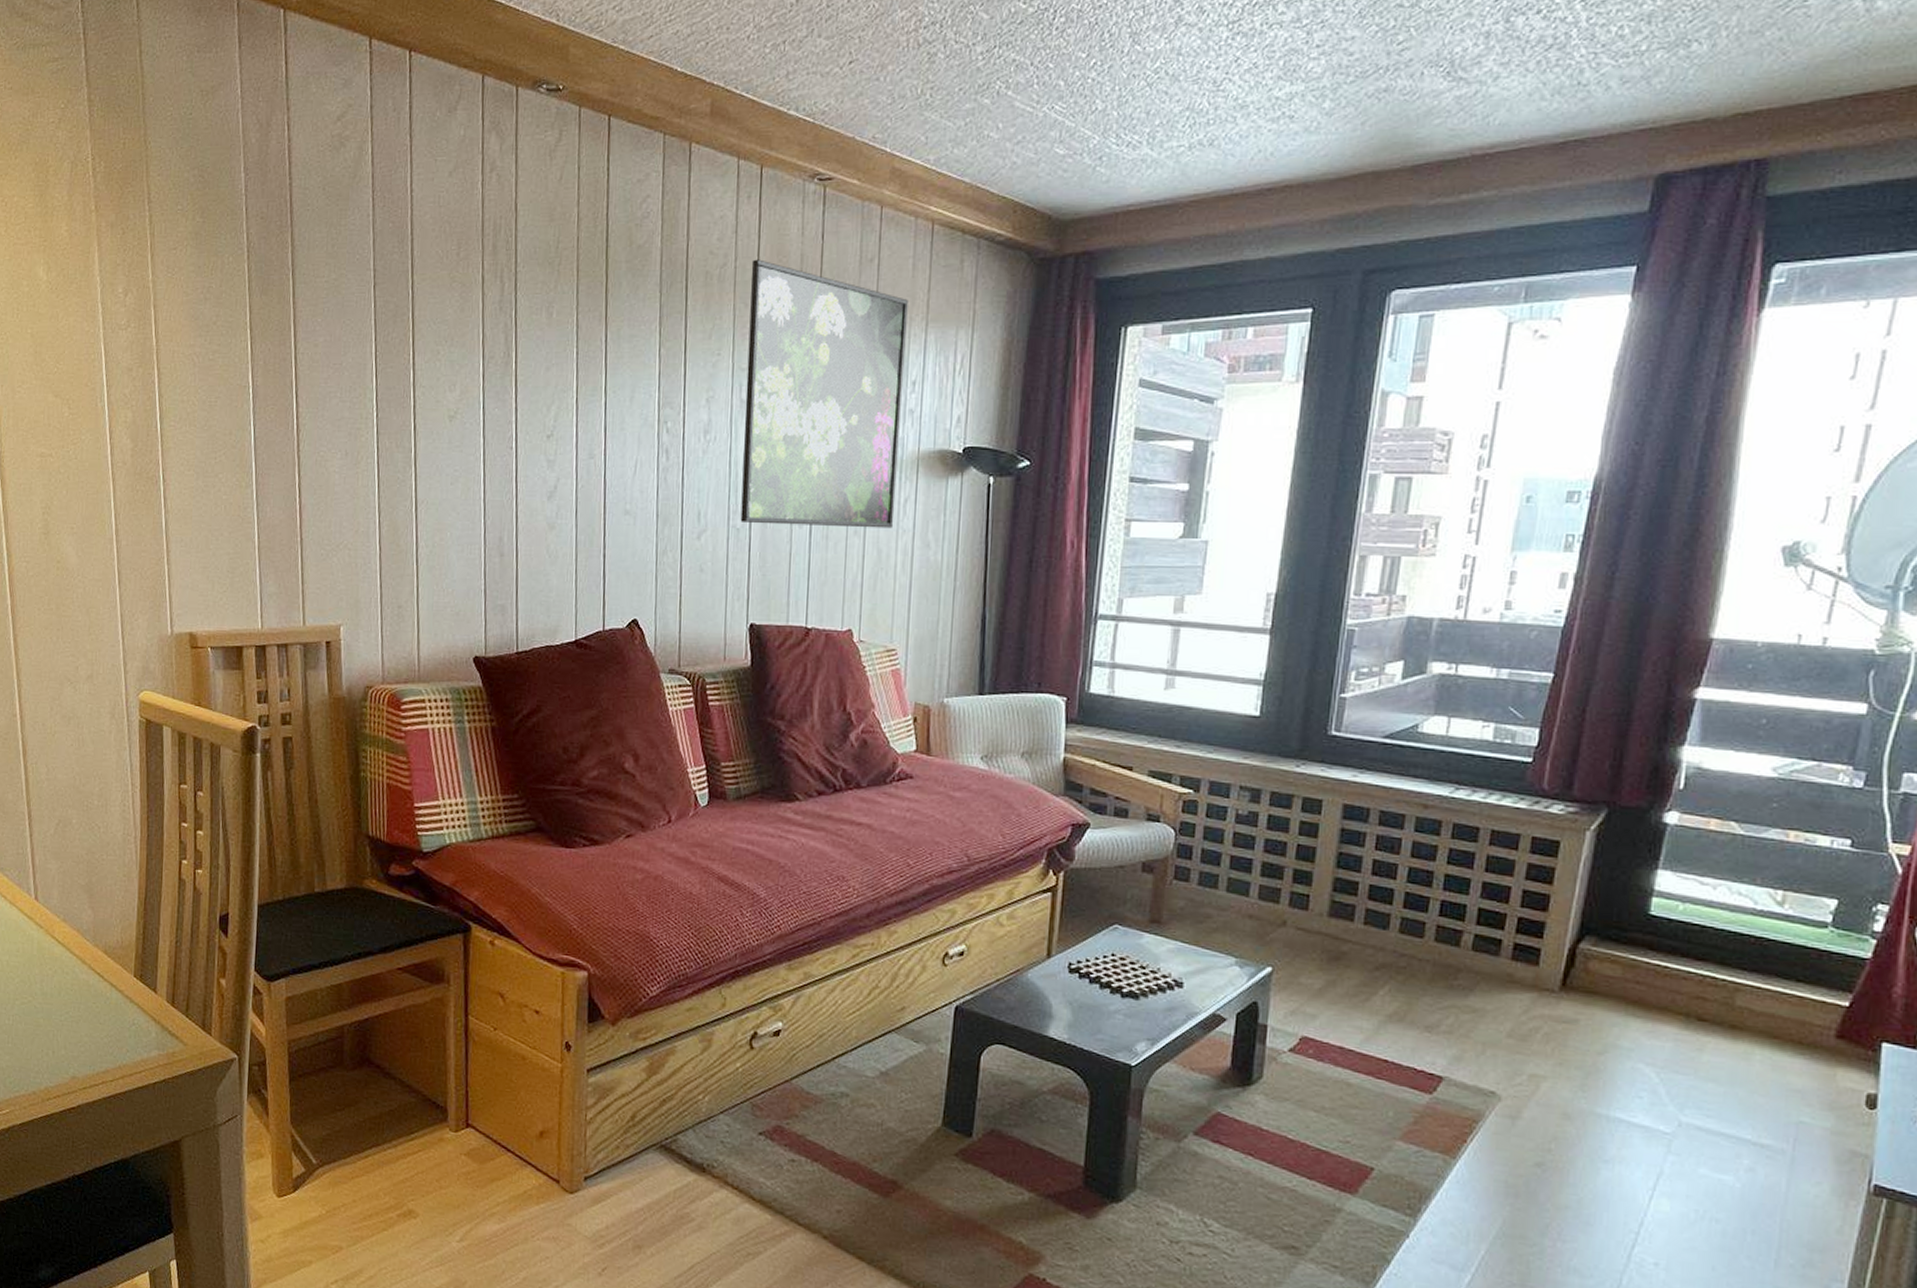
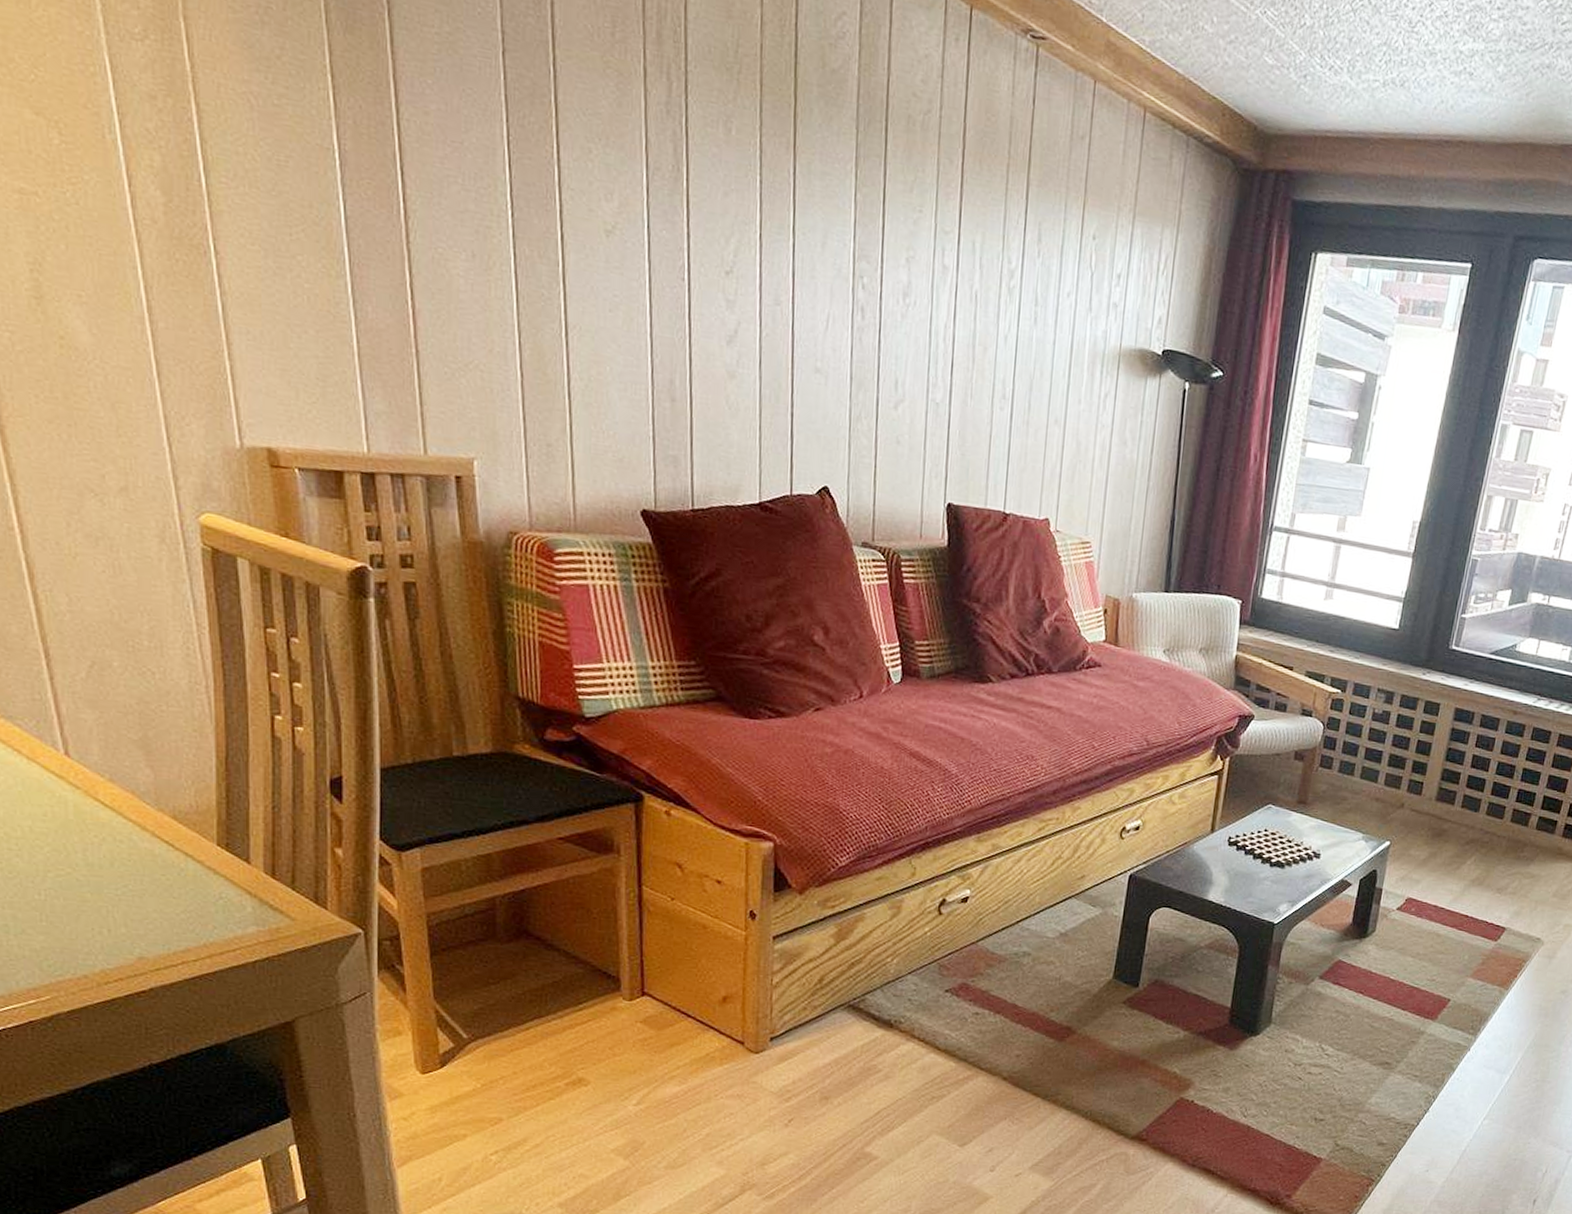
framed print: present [740,259,908,529] -> none [940,112,1117,422]

